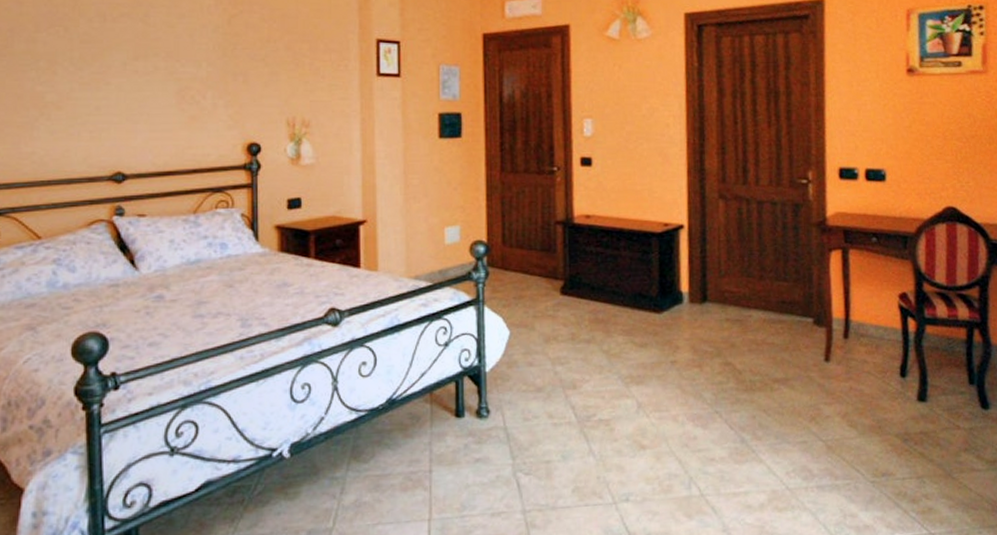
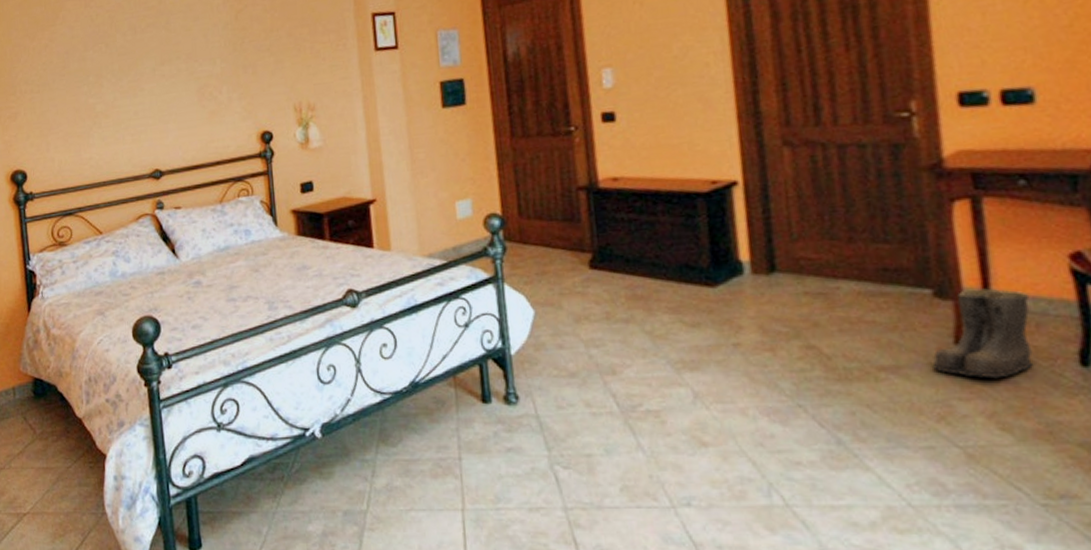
boots: none [809,318,874,387] -> present [932,288,1036,379]

